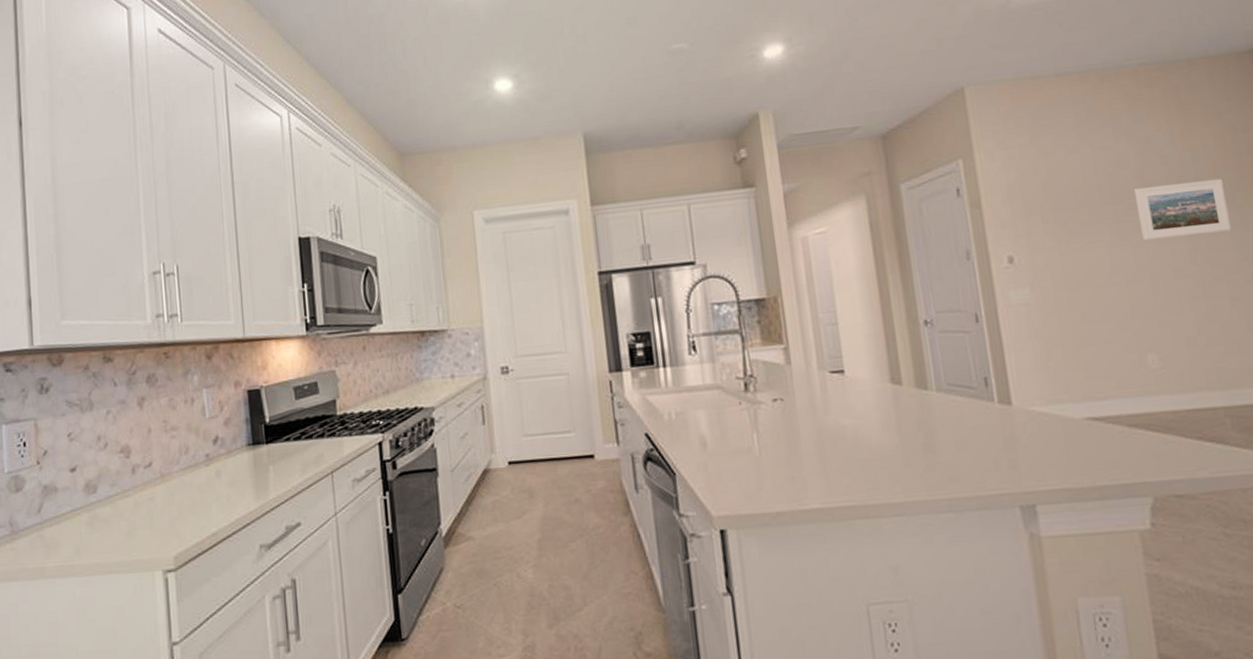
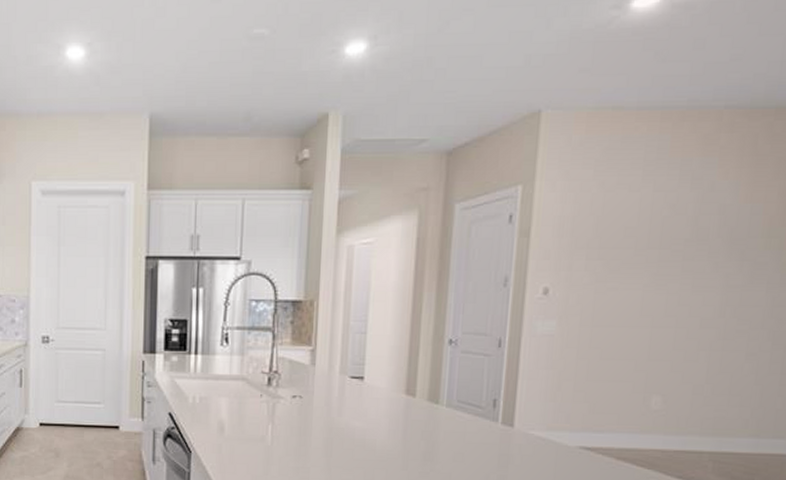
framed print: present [1133,179,1231,241] -> none [679,235,774,289]

